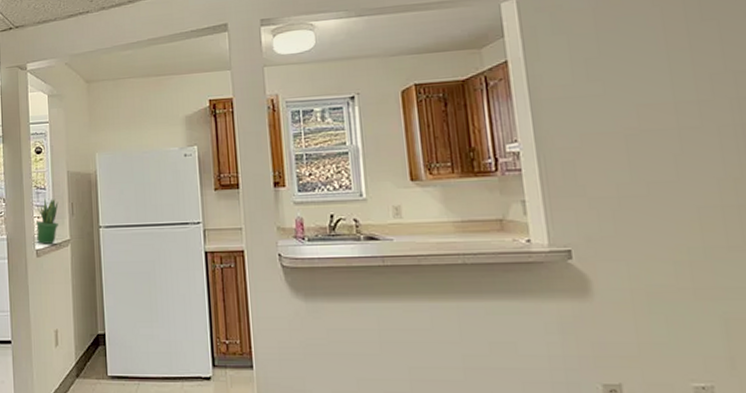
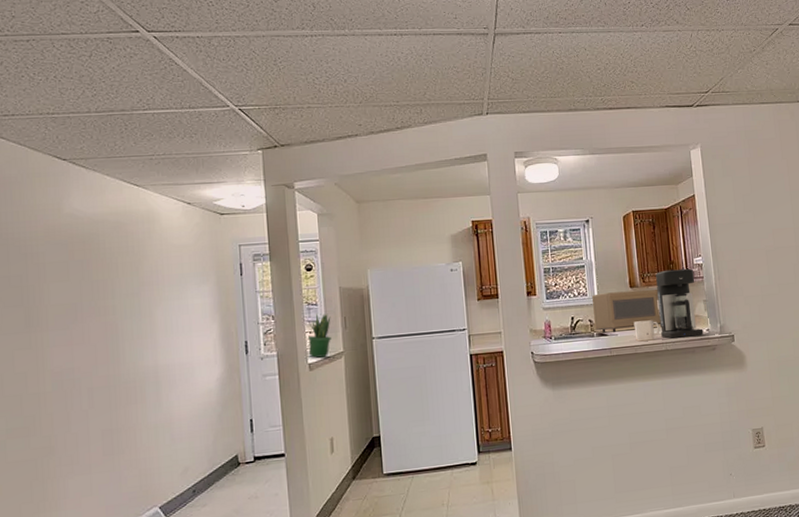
microwave: none [358,183,457,237] -> present [592,288,662,333]
mug: none [416,223,454,250] -> present [633,320,660,342]
coffee maker: none [448,157,522,249] -> present [656,268,704,339]

